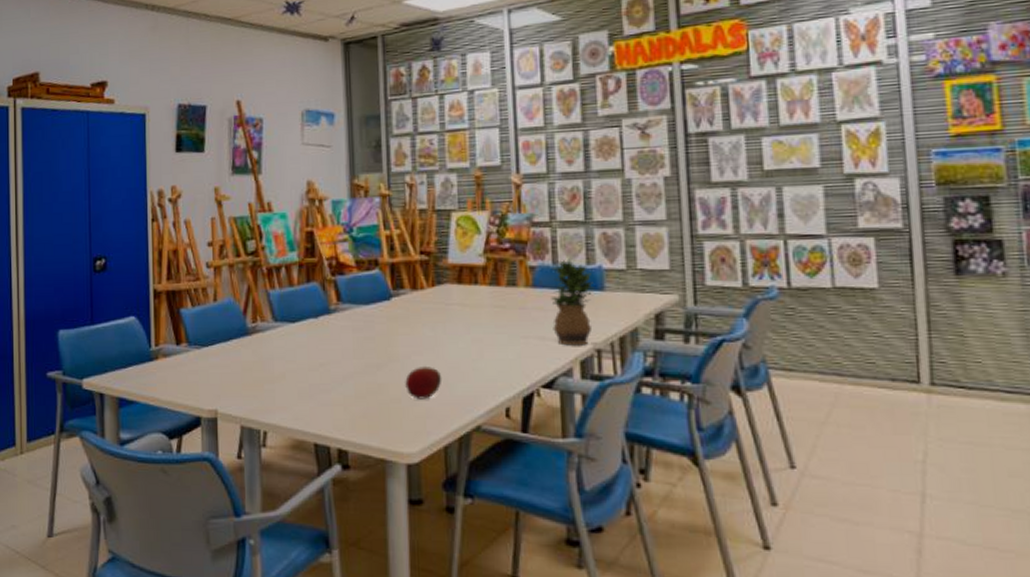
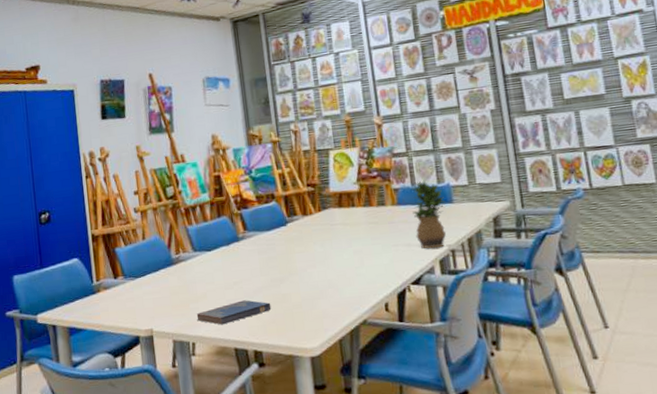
hardcover book: none [271,386,363,414] -> present [196,300,272,325]
fruit: present [405,365,442,400] -> none [303,275,333,304]

